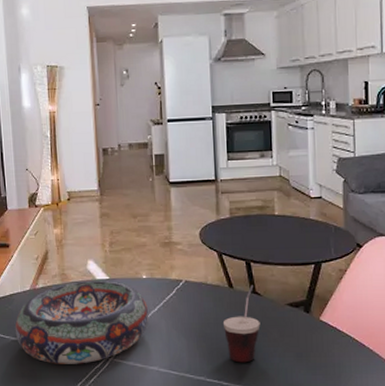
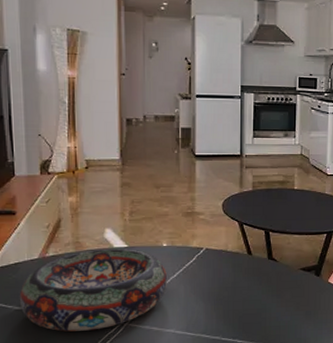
cup: present [224,285,260,363] -> none [241,252,275,322]

